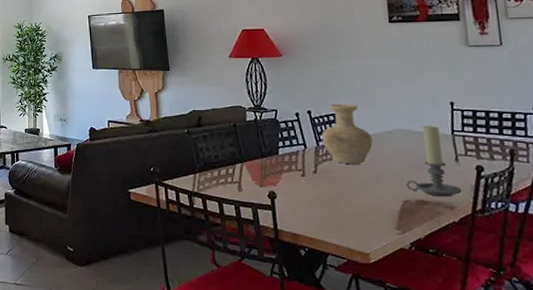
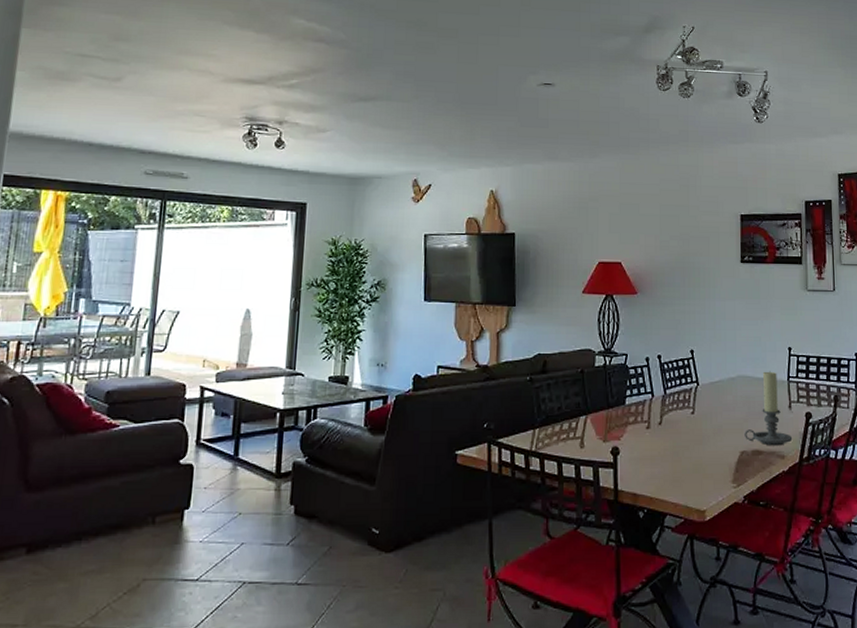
vase: present [321,104,373,165] -> none [669,348,717,415]

